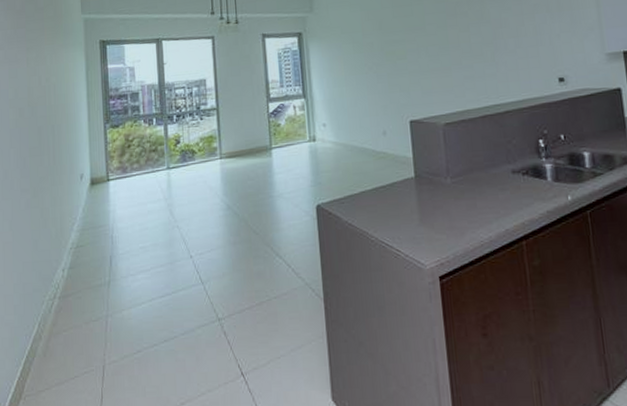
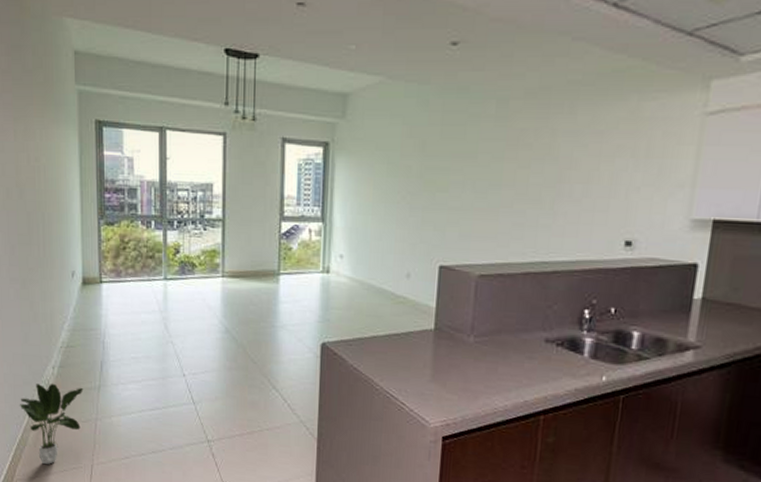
potted plant: none [28,286,94,373] -> present [19,383,84,464]

